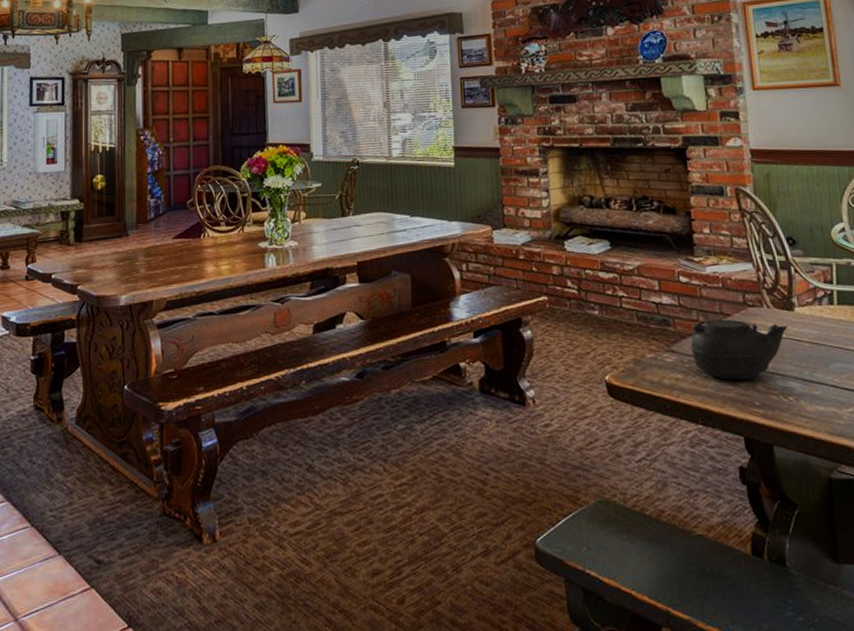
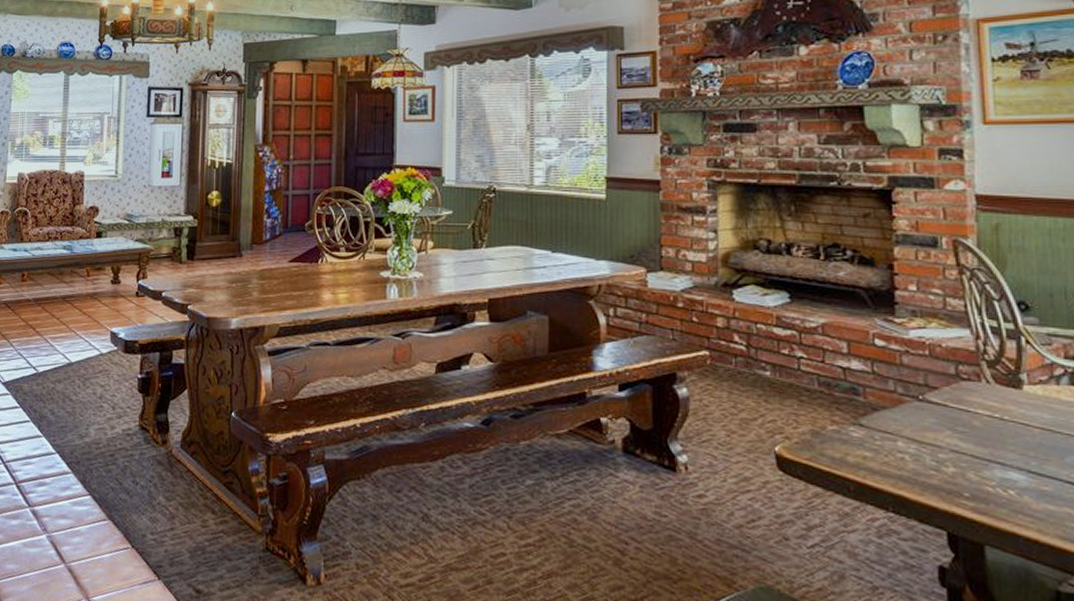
teapot: present [690,319,788,380] -> none [883,392,1013,466]

